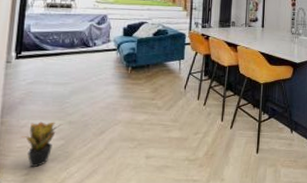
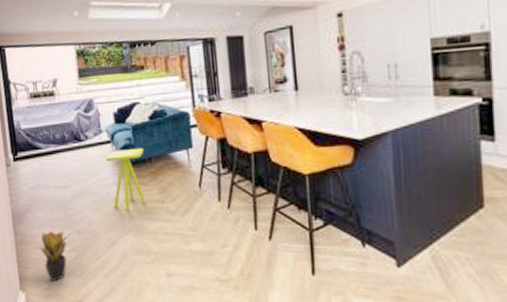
side table: none [109,56,144,106] -> present [105,147,146,211]

